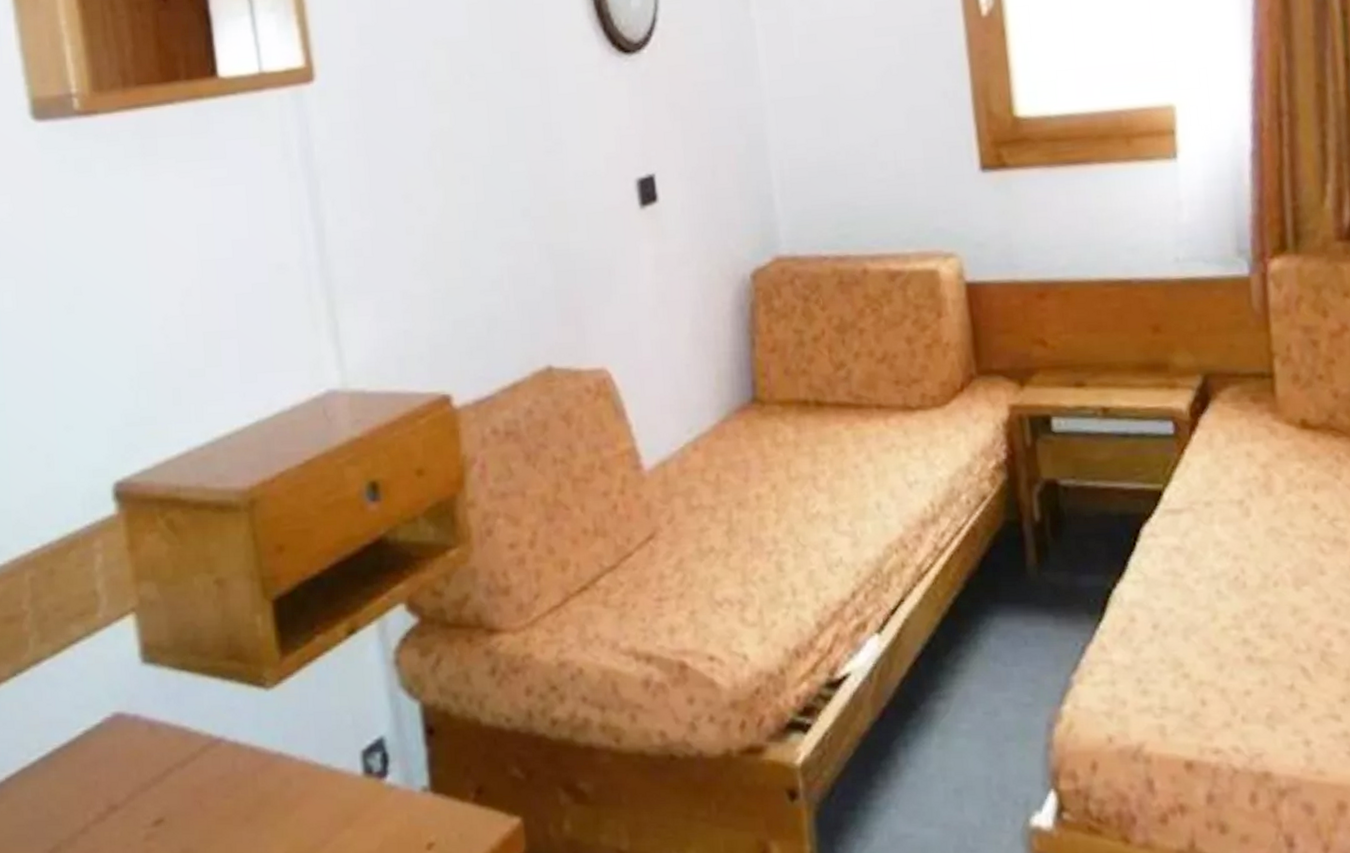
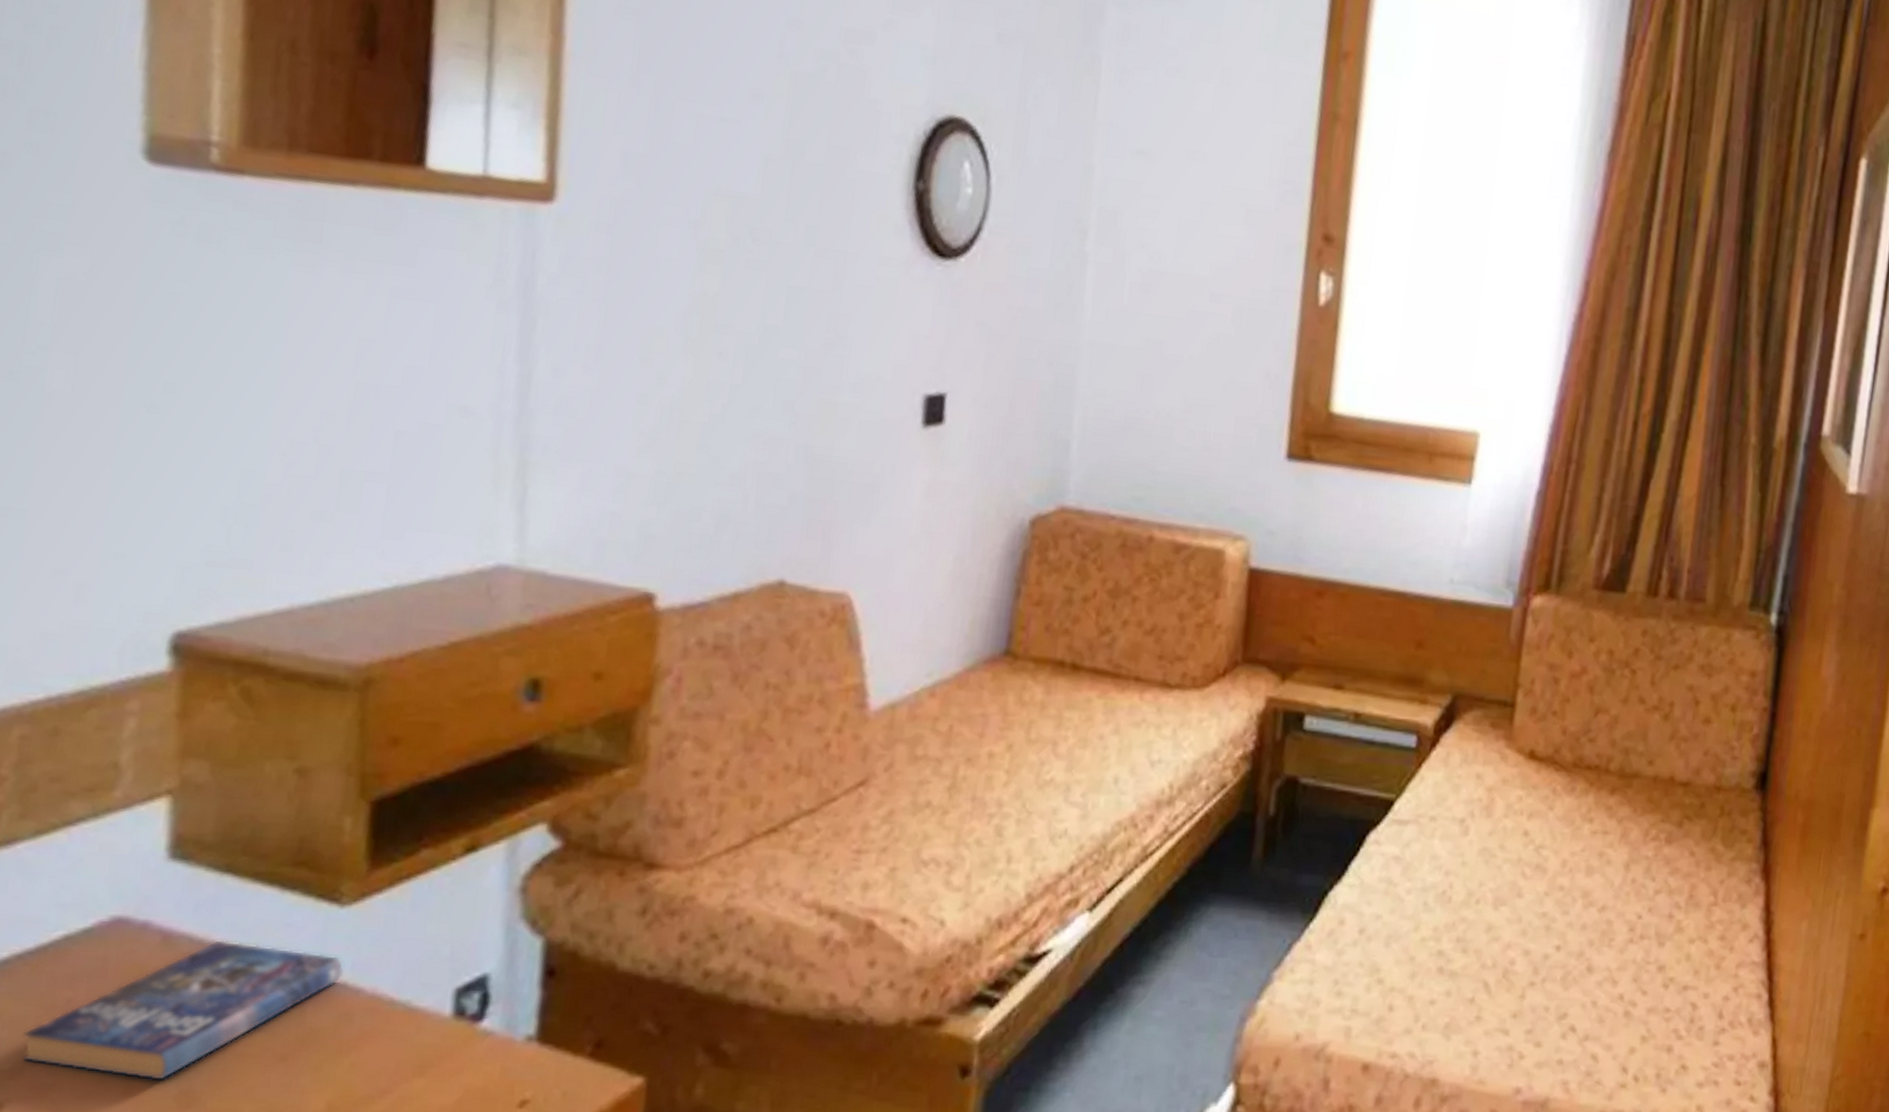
book: none [72,725,278,843] -> present [22,940,345,1082]

